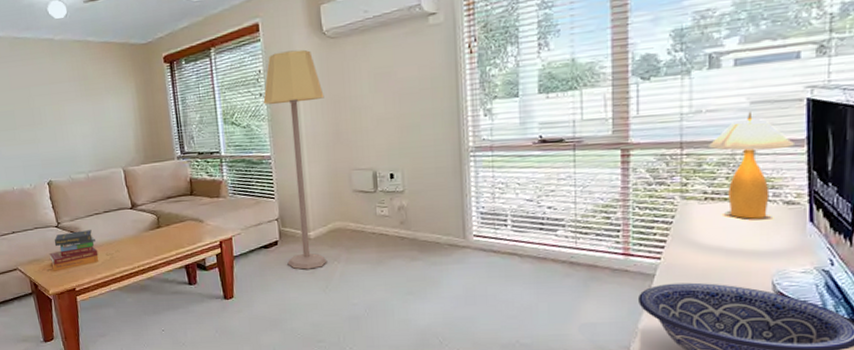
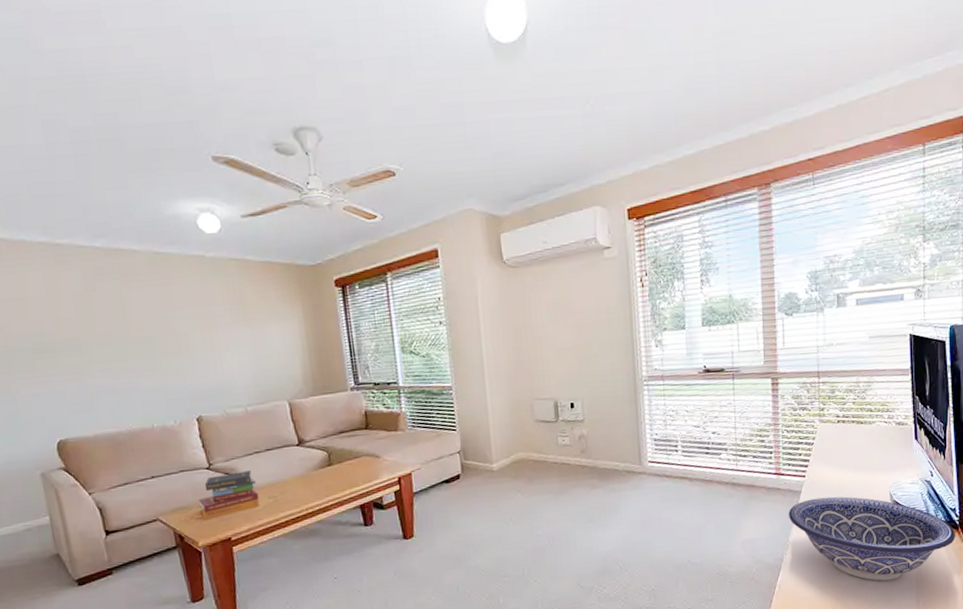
lamp: present [263,49,328,270] -> none [443,277,511,503]
table lamp: present [707,111,796,219] -> none [838,344,903,439]

